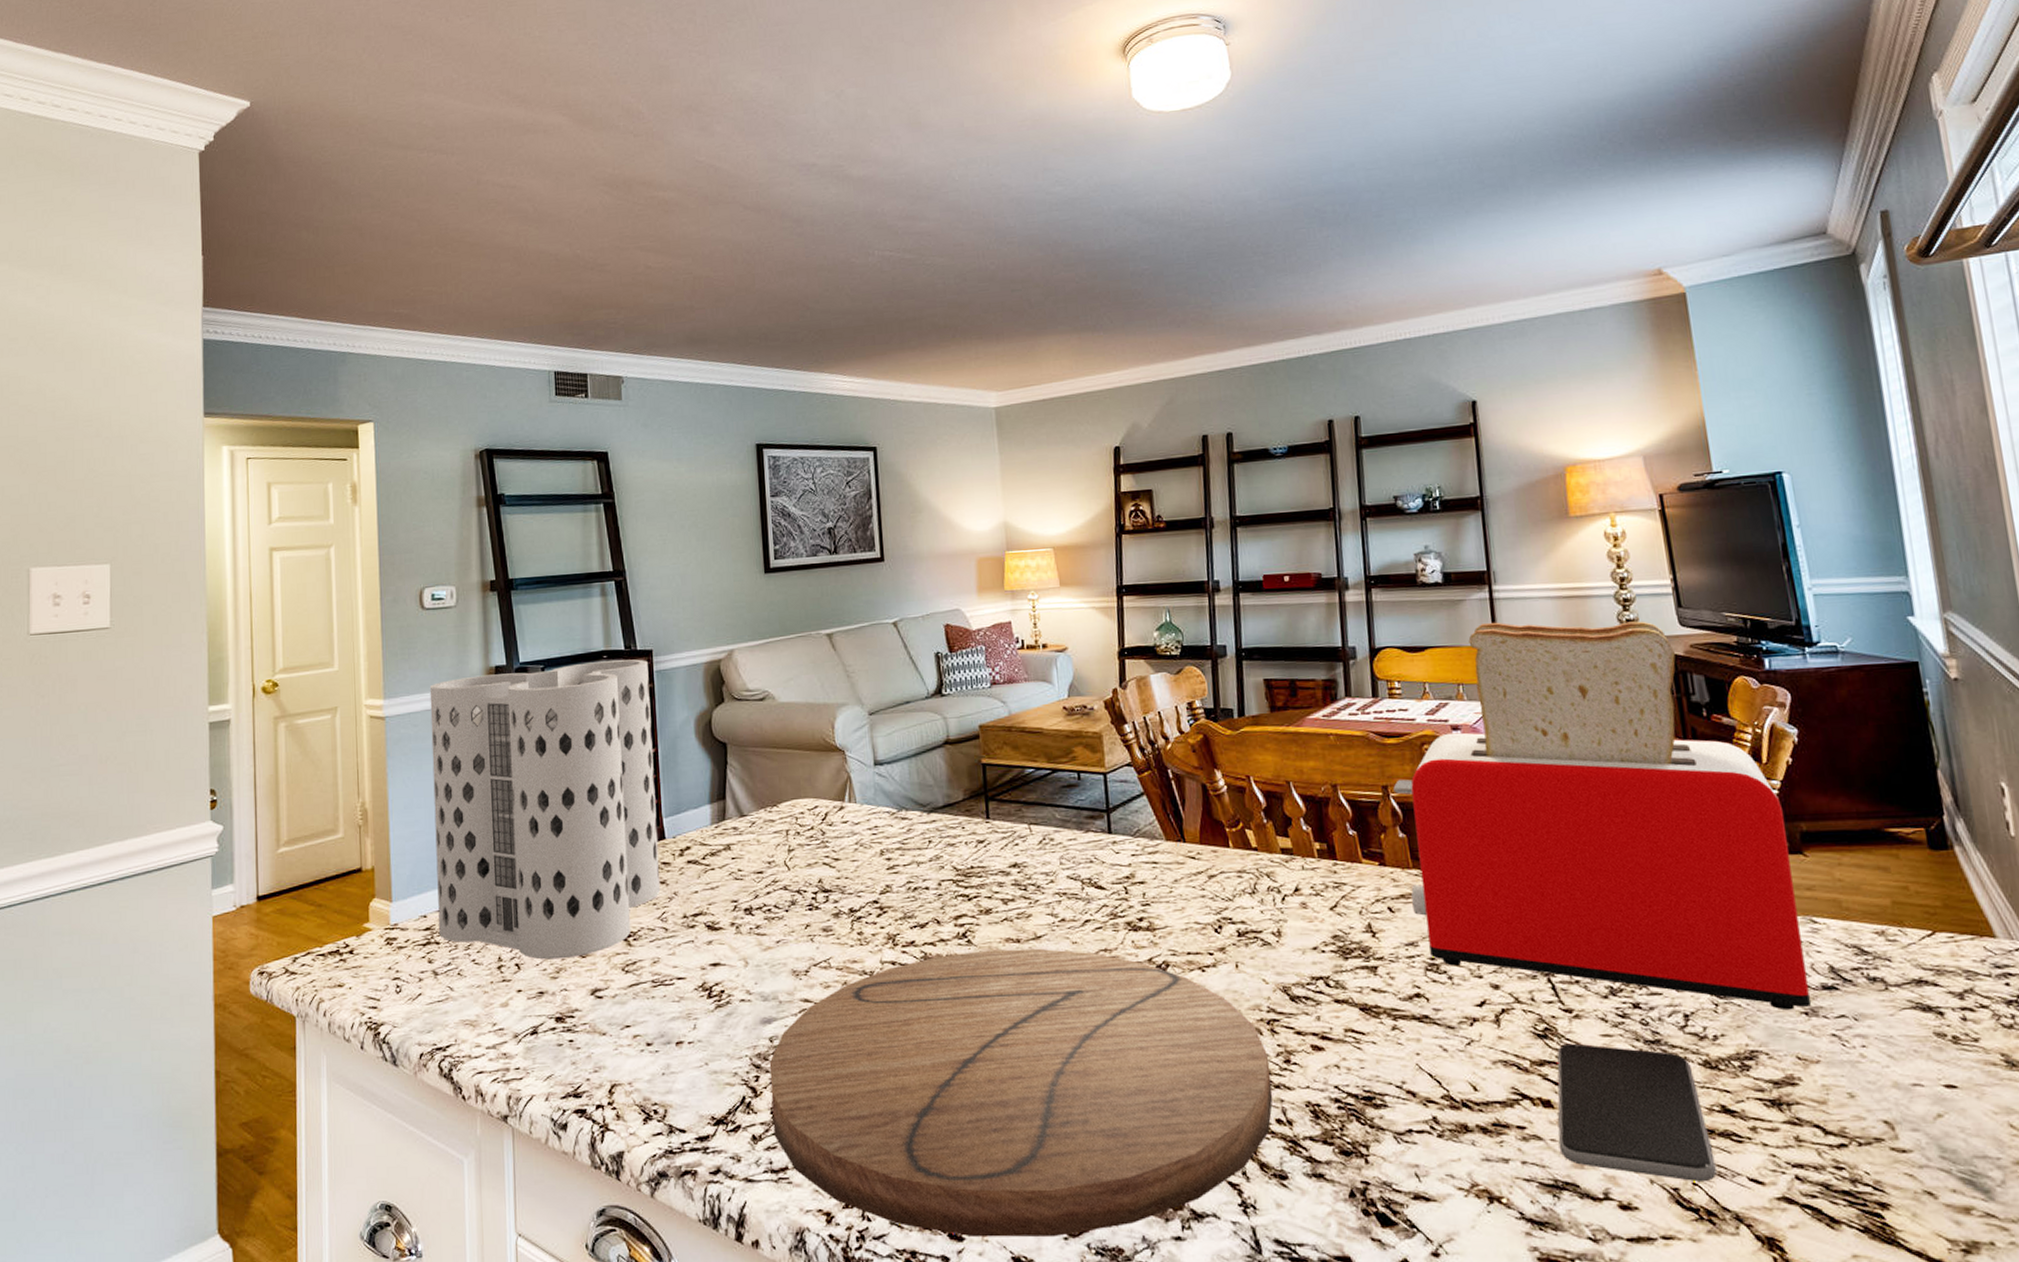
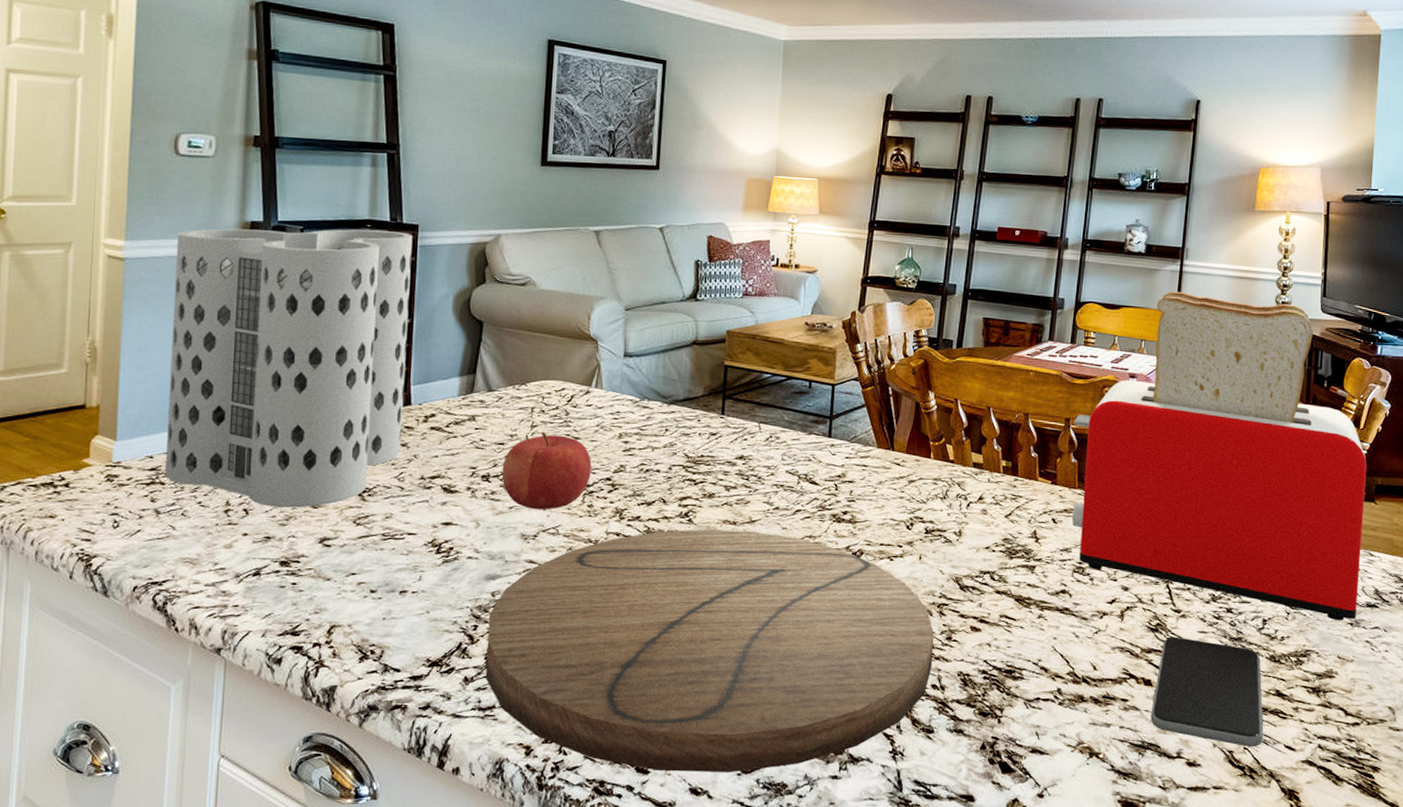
fruit: none [763,855,857,942] -> present [501,432,592,510]

